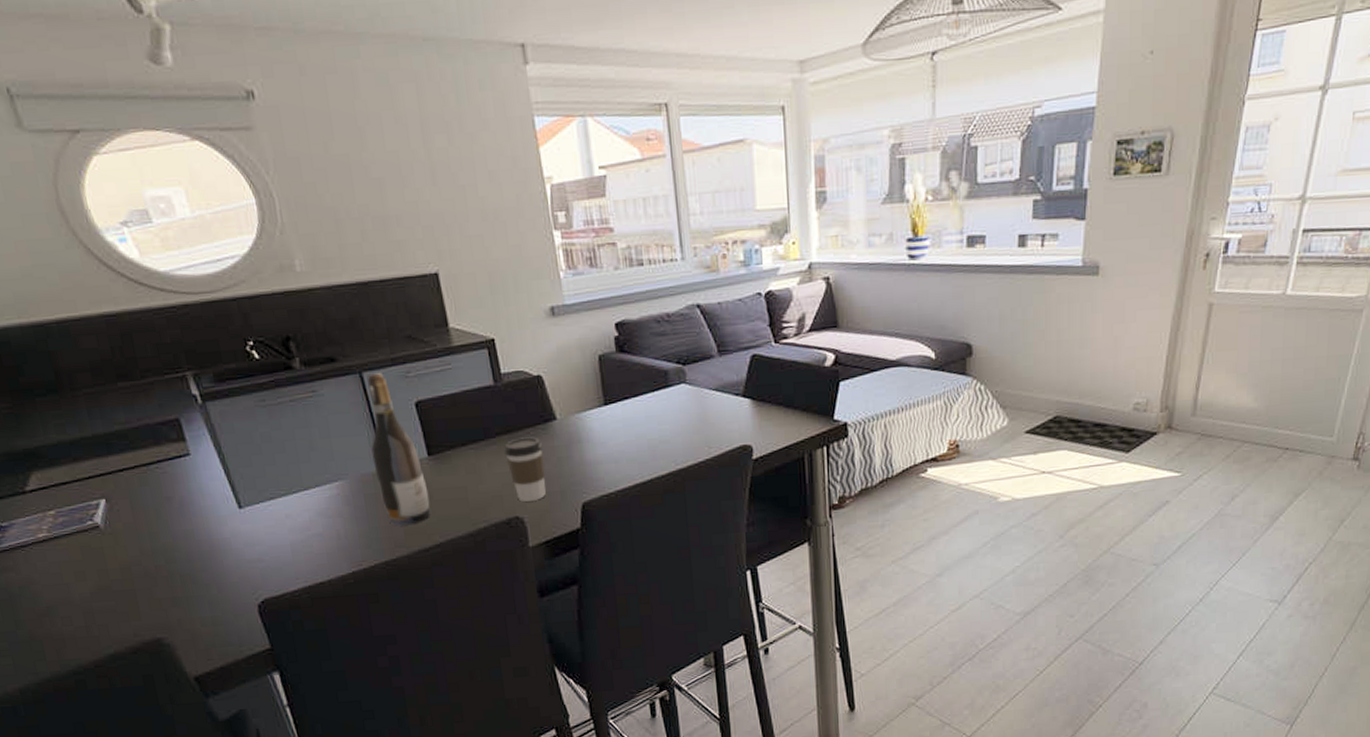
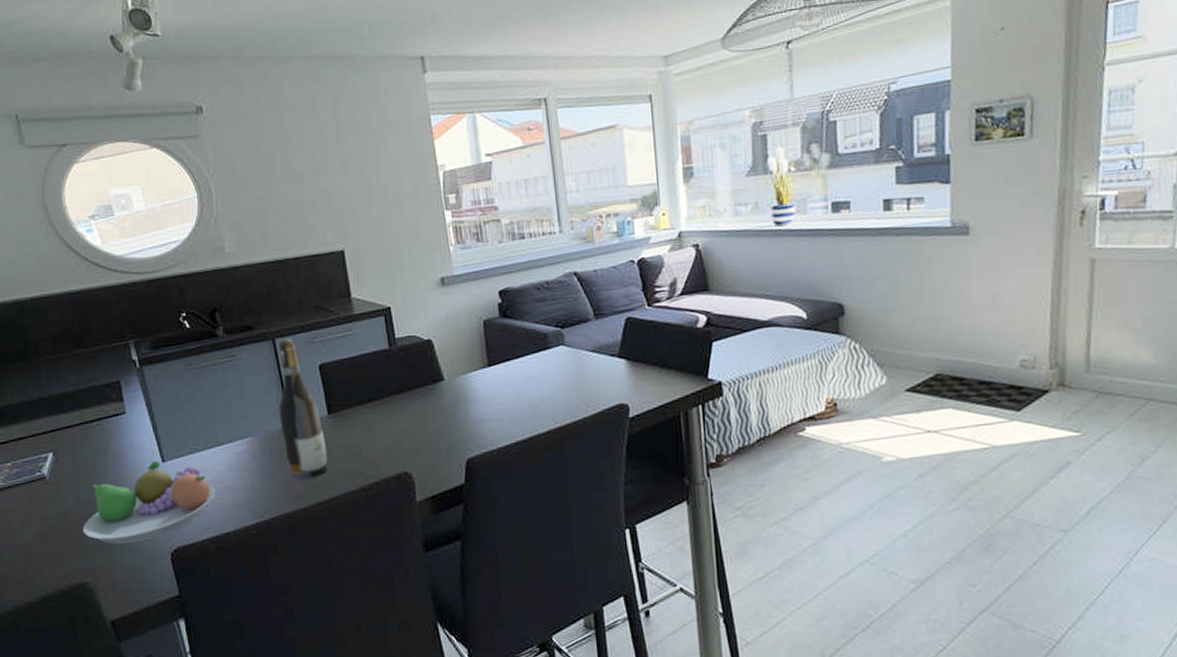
fruit bowl: none [151,507,305,597] -> present [83,461,216,544]
coffee cup: present [504,437,546,502] -> none [396,396,433,458]

